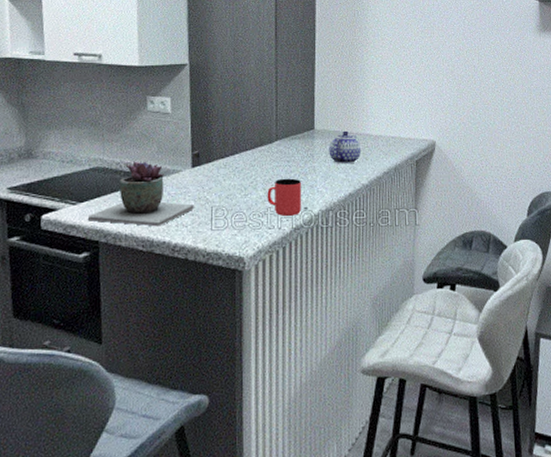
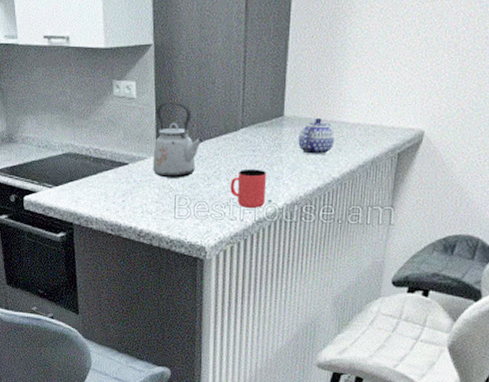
succulent plant: present [87,161,194,227] -> none [62,147,158,212]
kettle: none [188,116,240,190] -> present [152,102,204,178]

